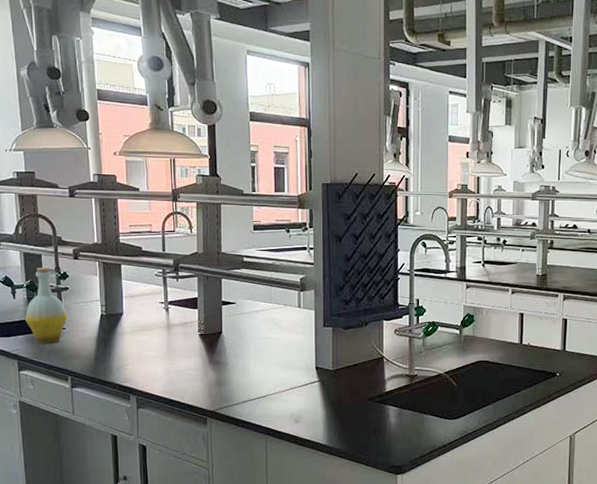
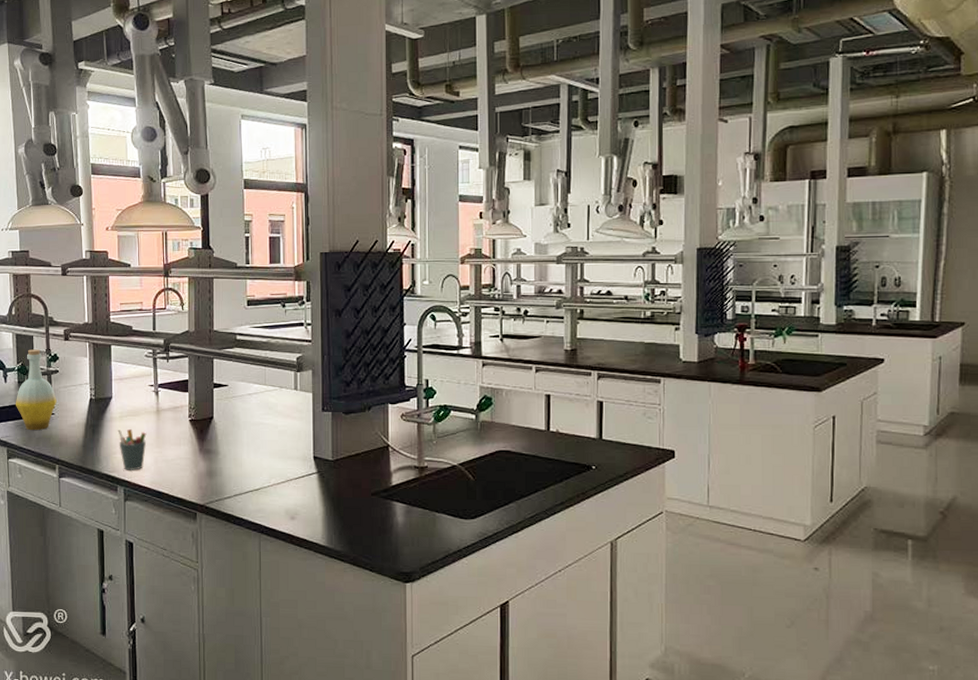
pen holder: none [129,342,158,382] -> present [118,428,147,472]

